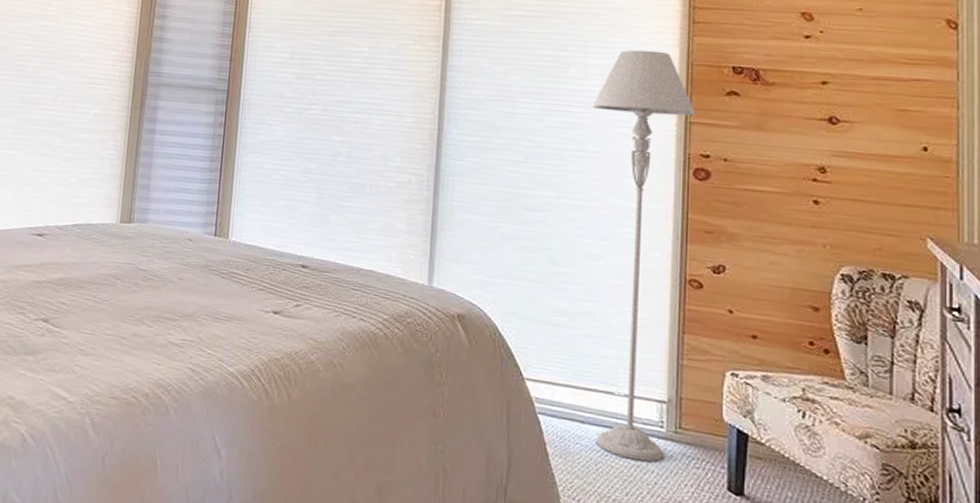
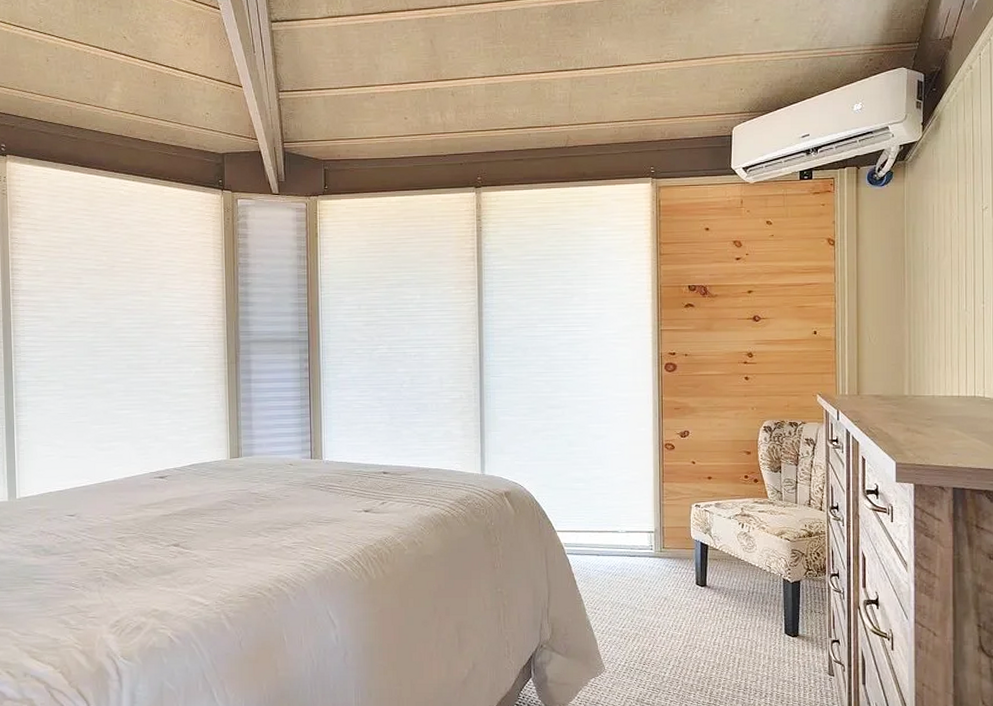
floor lamp: present [591,49,696,463] -> none [591,278,665,575]

